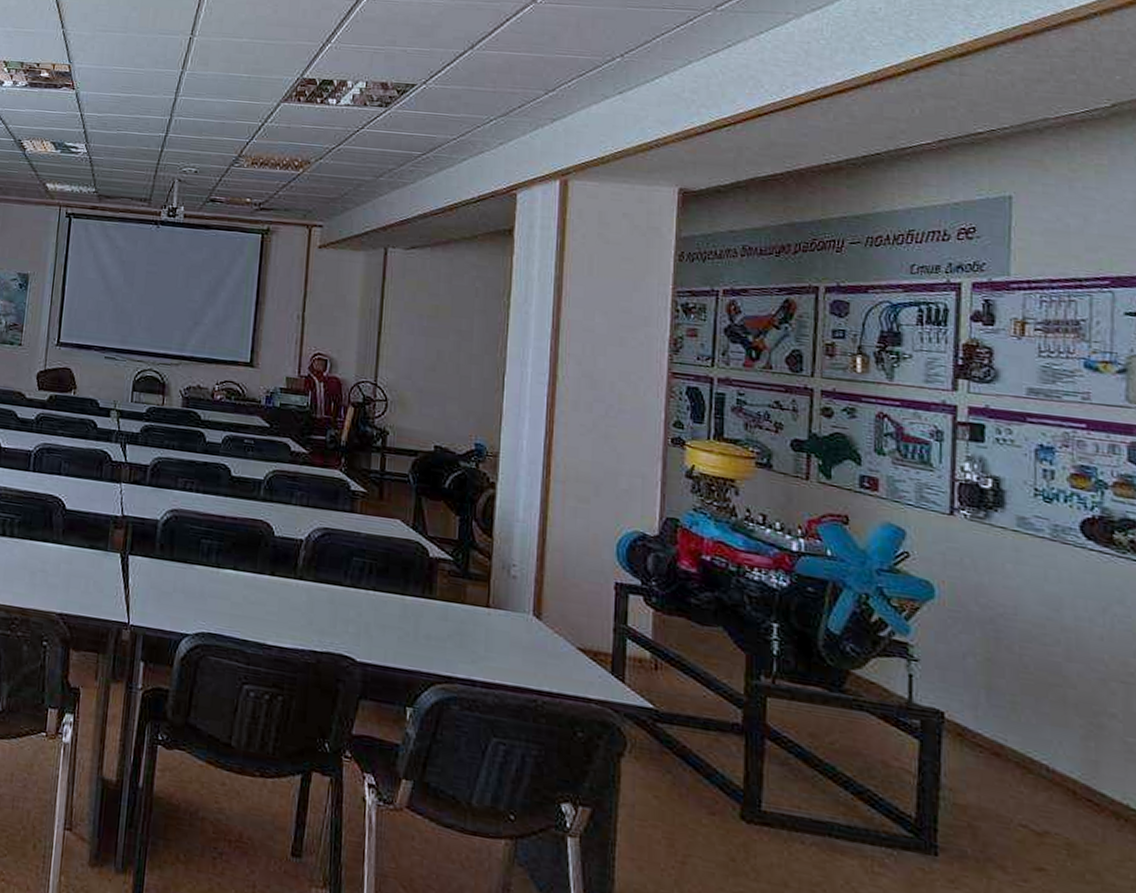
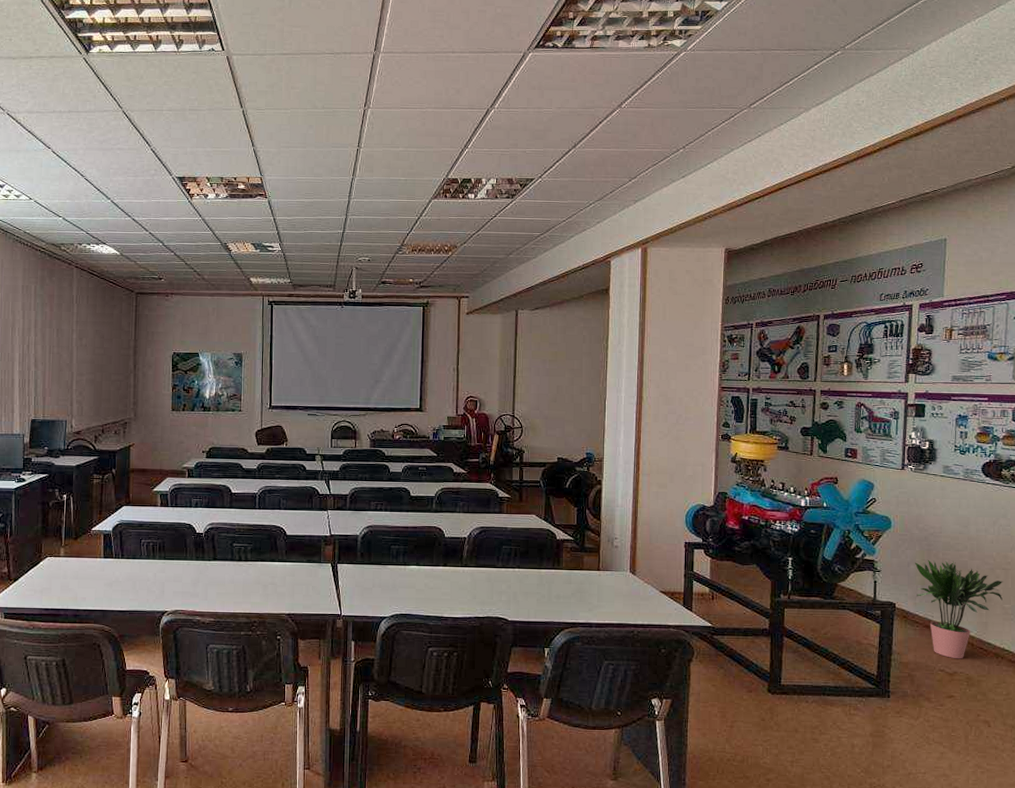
potted plant: none [975,652,1123,813] -> present [915,559,1003,659]

